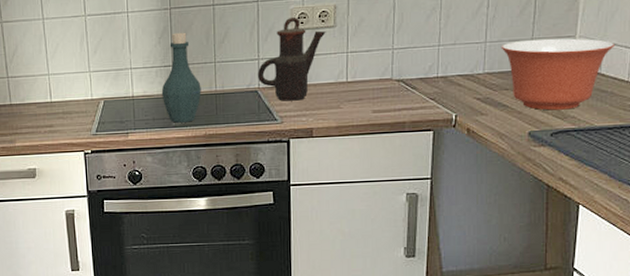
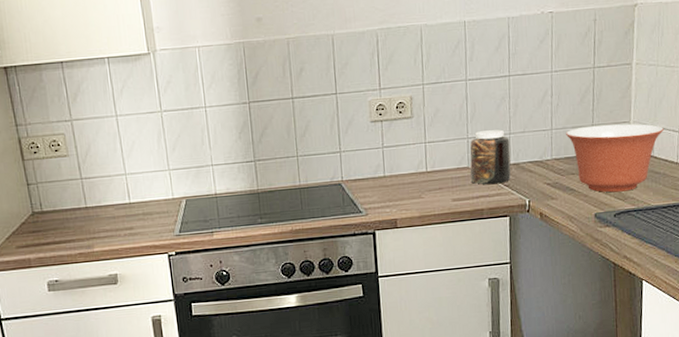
bottle: present [161,32,201,123] -> none [245,126,286,220]
teapot: present [257,16,326,101] -> none [339,108,404,193]
jar: none [393,41,438,97] -> present [469,129,511,185]

